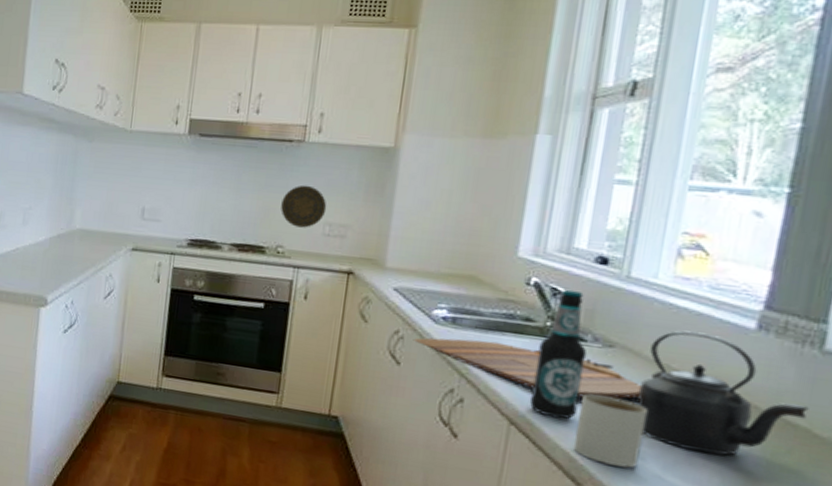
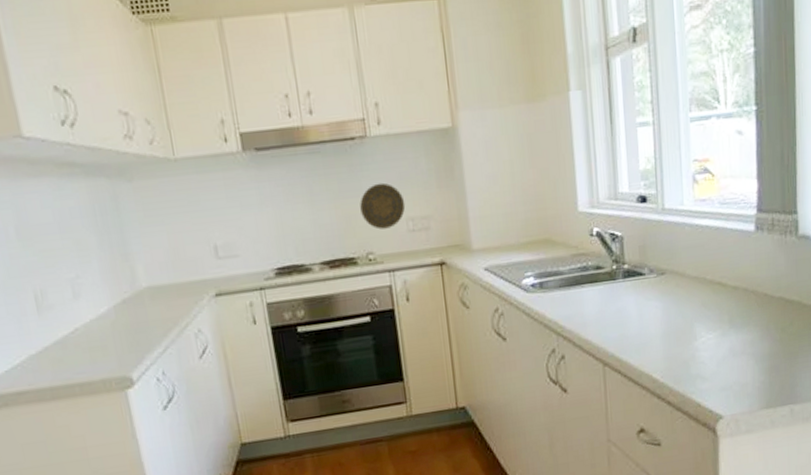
cutting board: present [413,338,643,399] -> none [511,289,691,329]
bottle: present [529,289,588,419] -> none [611,231,650,350]
mug: present [572,393,648,468] -> none [651,316,700,376]
kettle: present [637,330,809,456] -> none [688,243,797,345]

